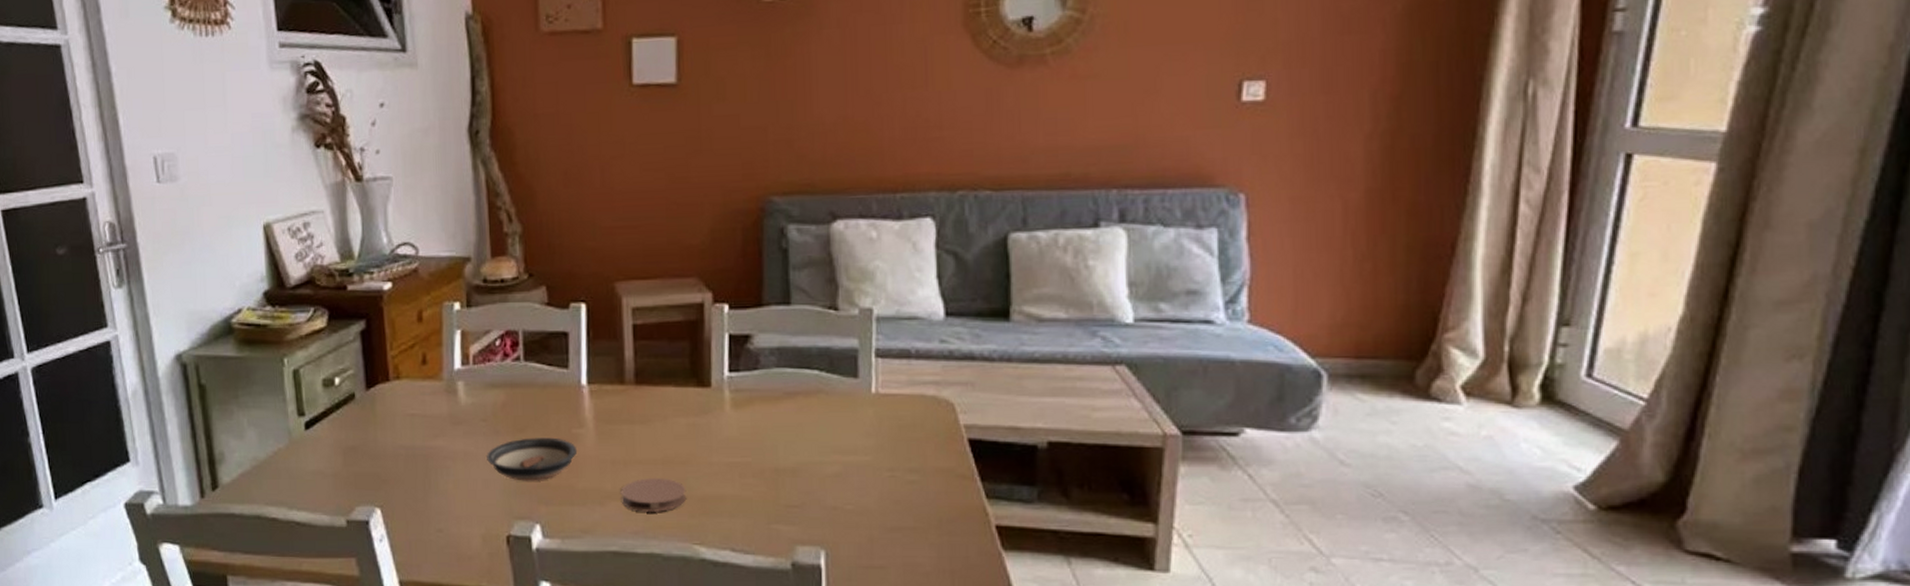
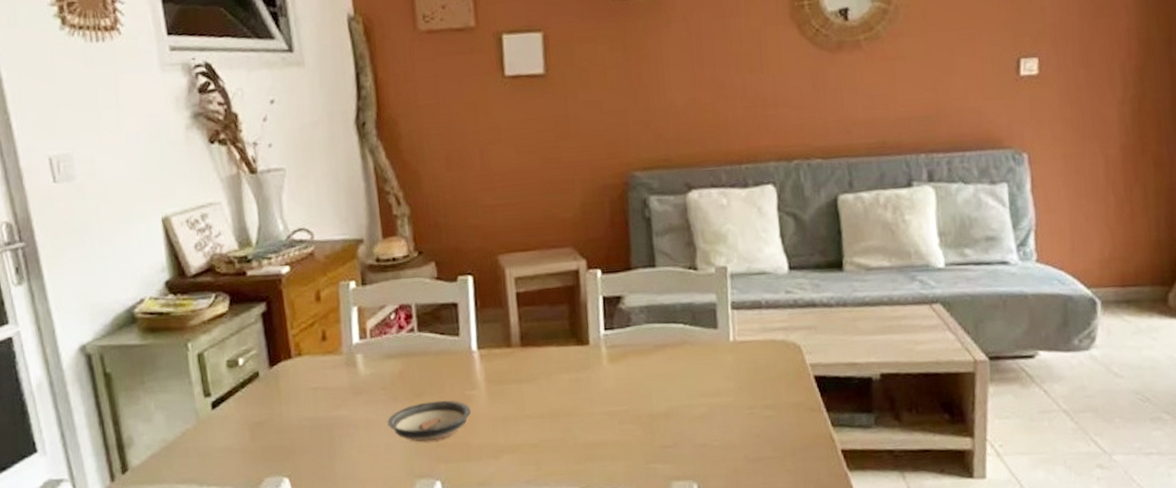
coaster: present [620,477,687,513] -> none [512,429,573,463]

